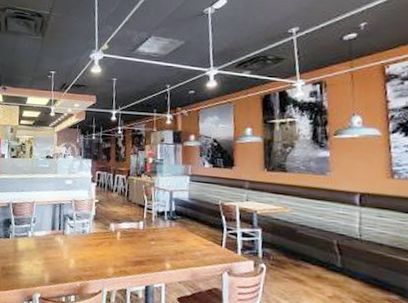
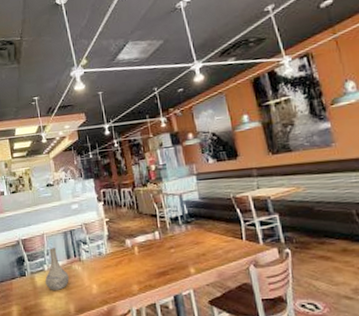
vase: none [26,216,50,258] -> present [45,248,69,290]

